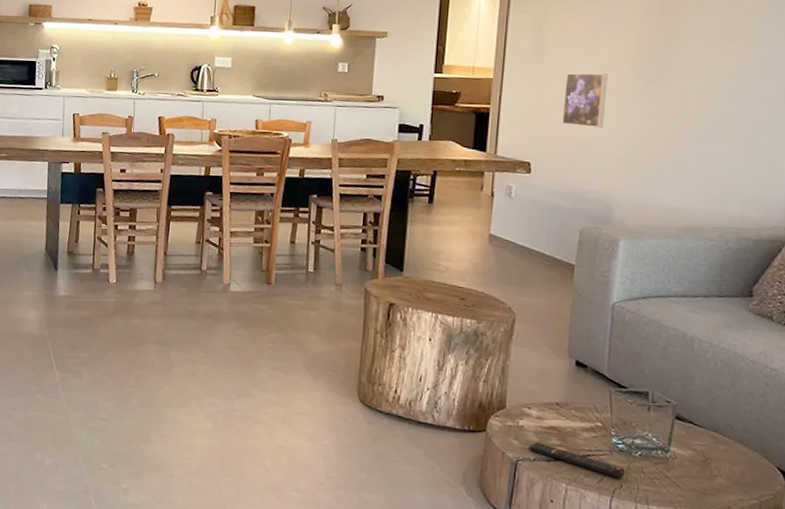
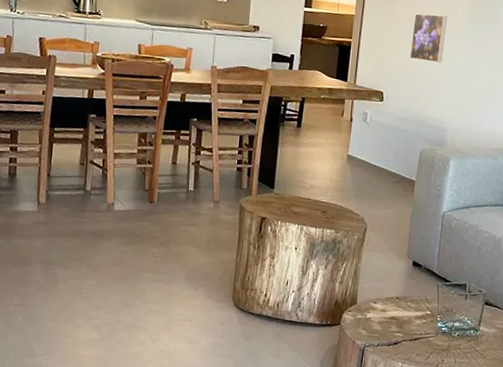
remote control: present [529,442,625,478] -> none [374,331,446,354]

